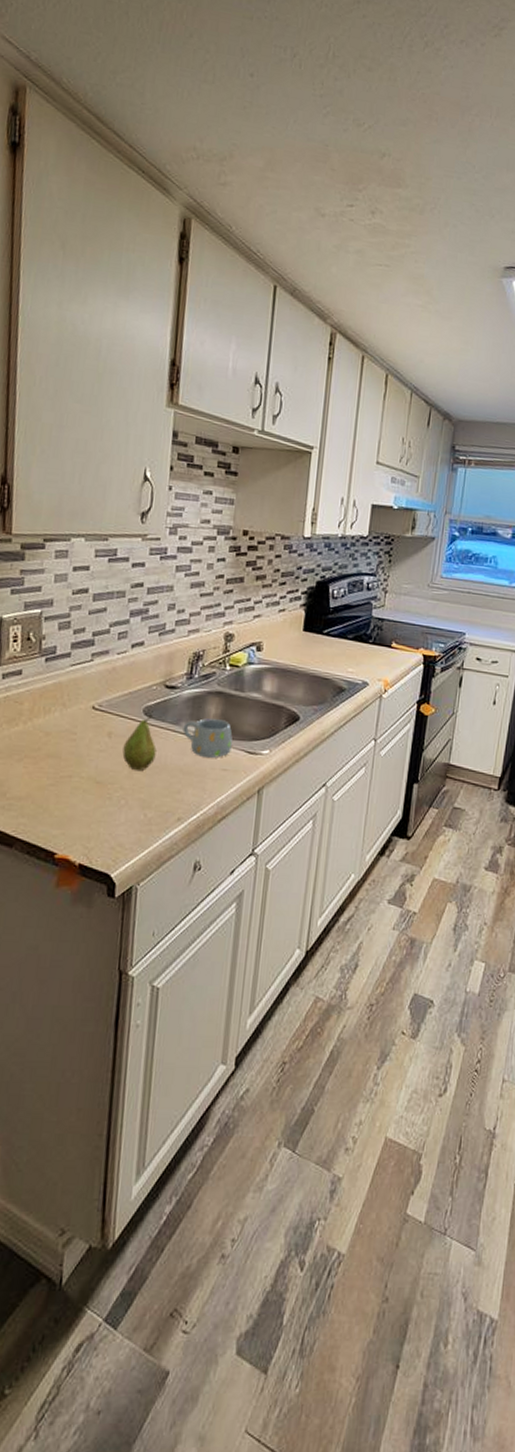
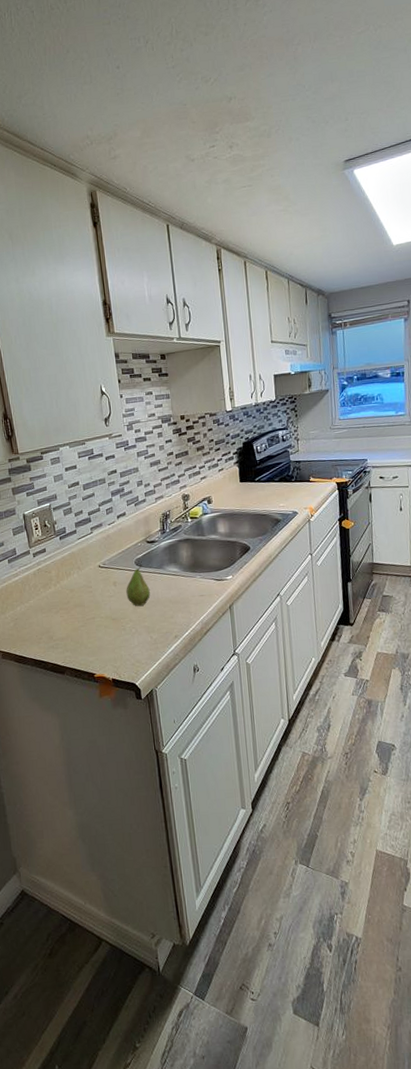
mug: present [183,718,233,758] -> none [165,558,204,589]

